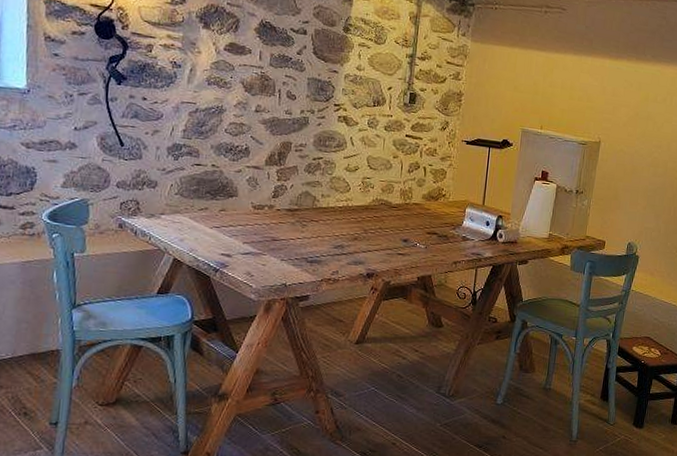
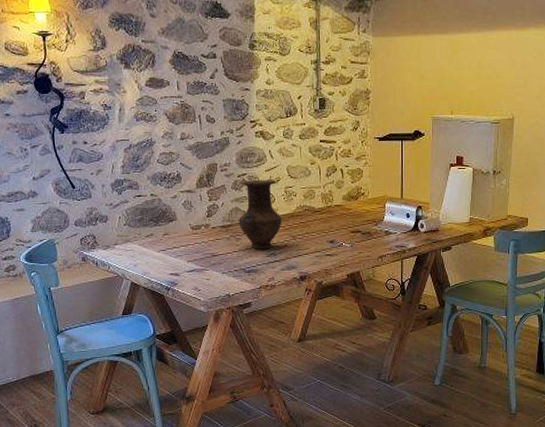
vase: none [307,164,355,240] -> present [238,179,282,249]

